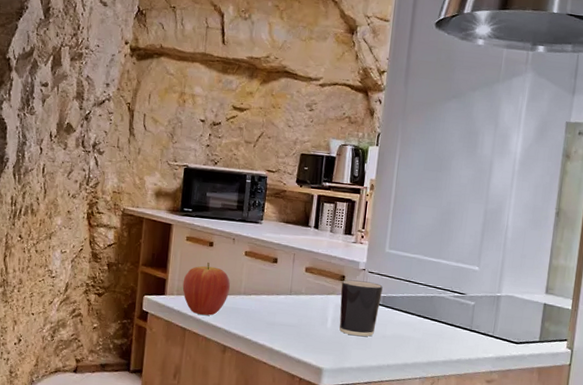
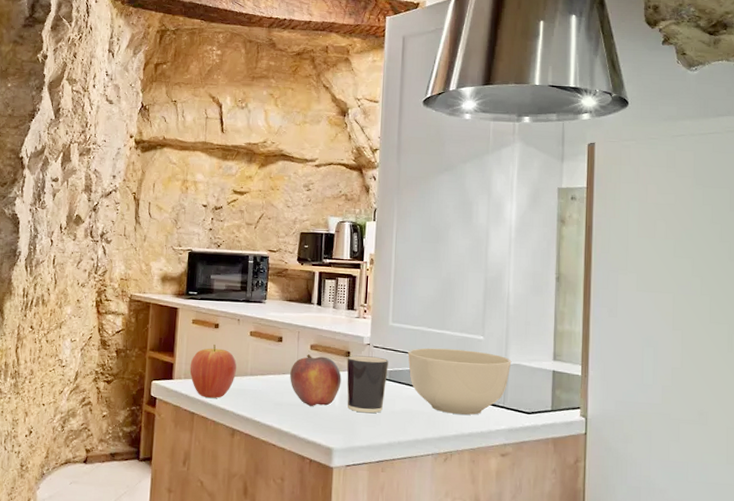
fruit: none [283,276,335,328] -> present [290,353,342,407]
bowl: none [402,275,505,343] -> present [408,348,512,415]

